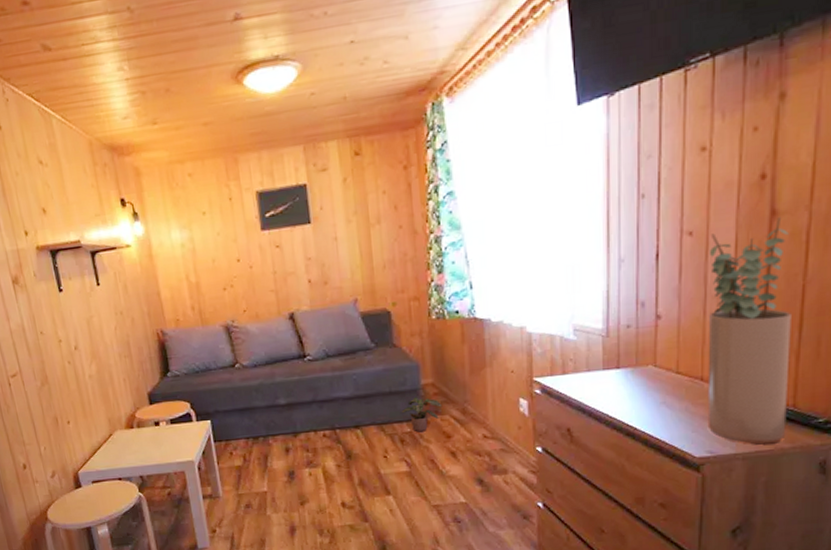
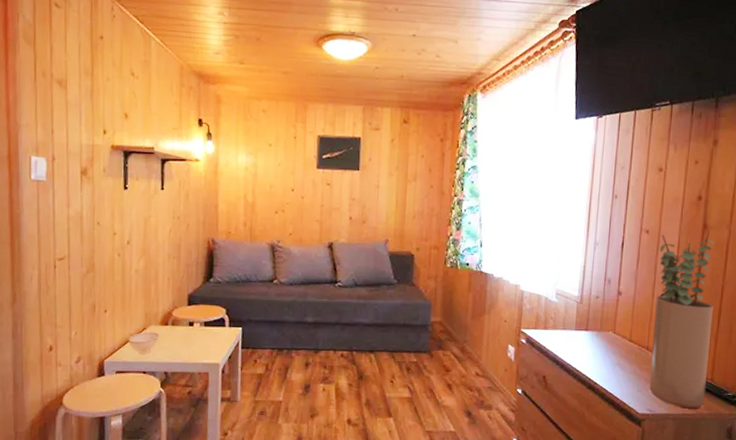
bowl: none [97,437,128,461] -> present [128,332,160,354]
potted plant: present [401,397,443,433] -> none [411,332,446,364]

